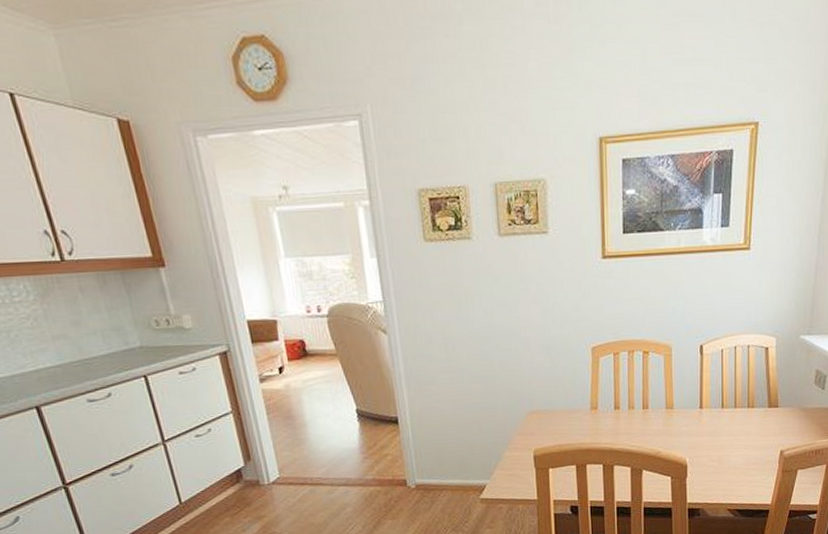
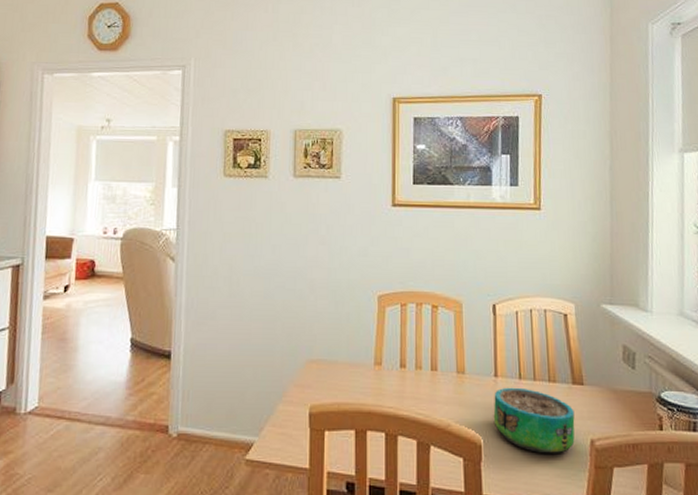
decorative bowl: none [698,415,768,466] -> present [493,387,575,454]

